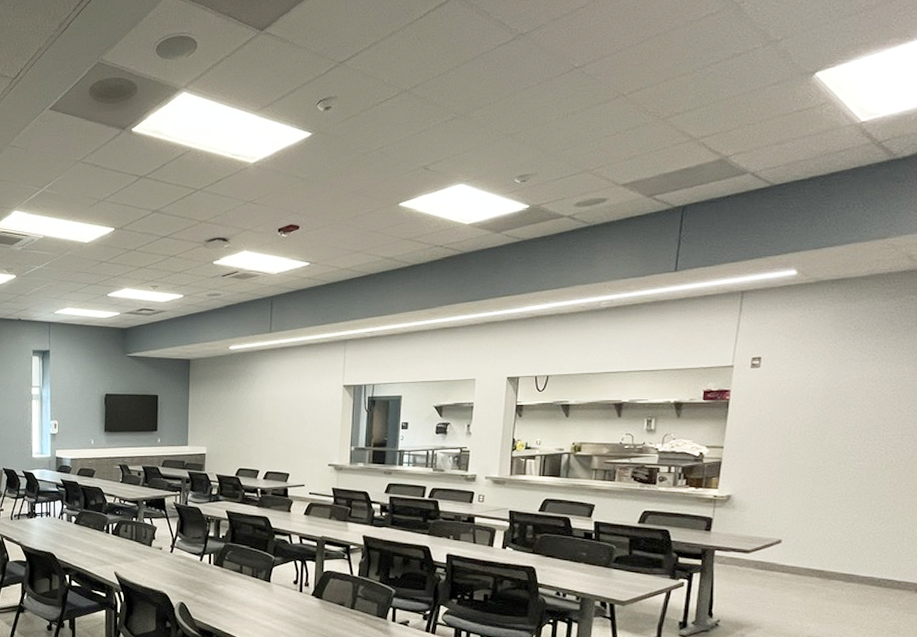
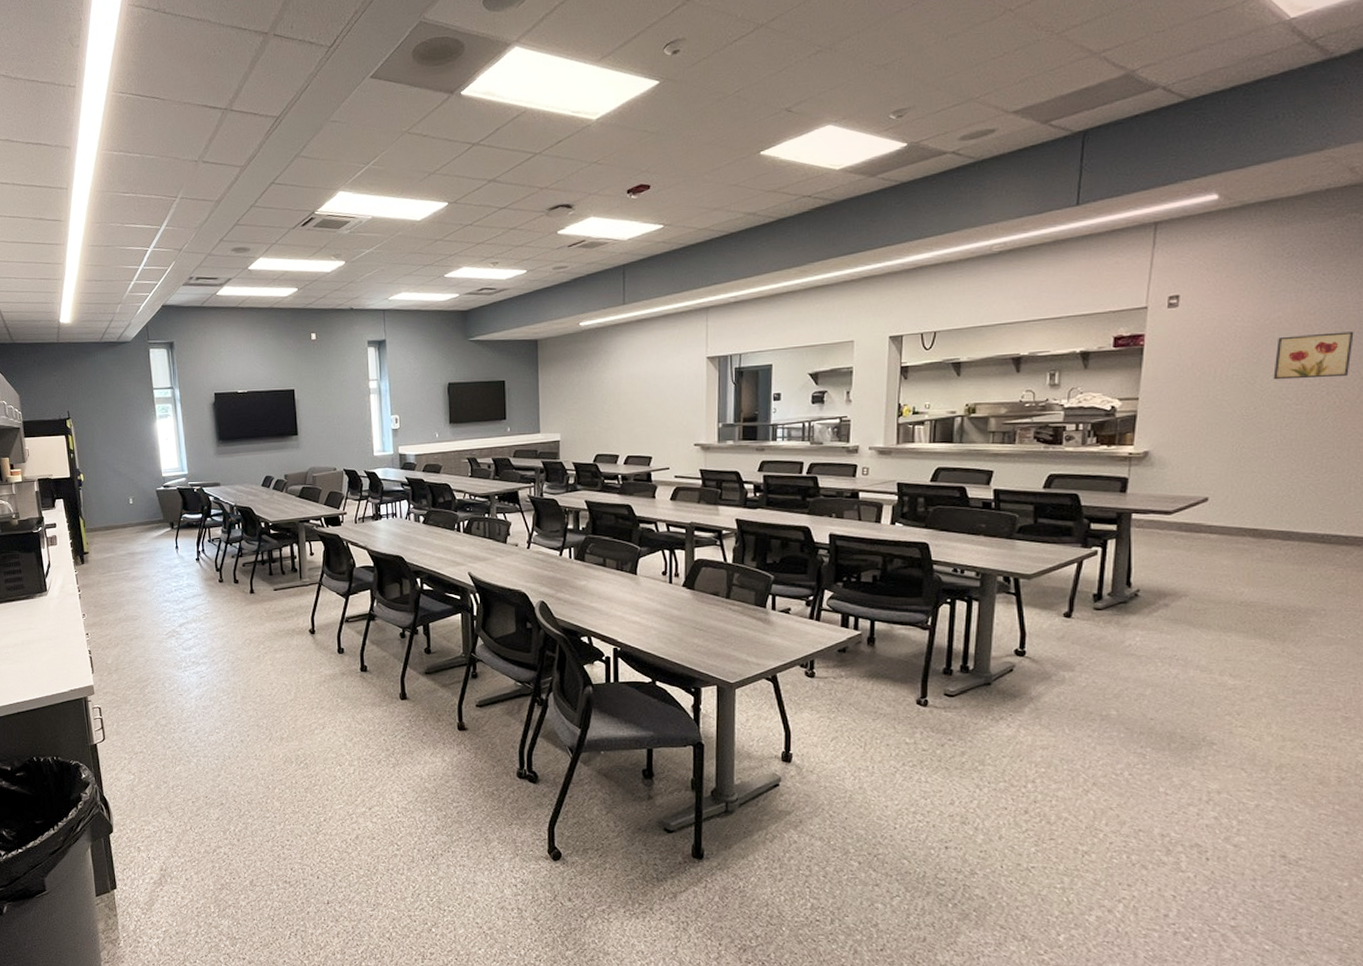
wall art: none [840,399,909,439] -> present [1273,331,1354,380]

